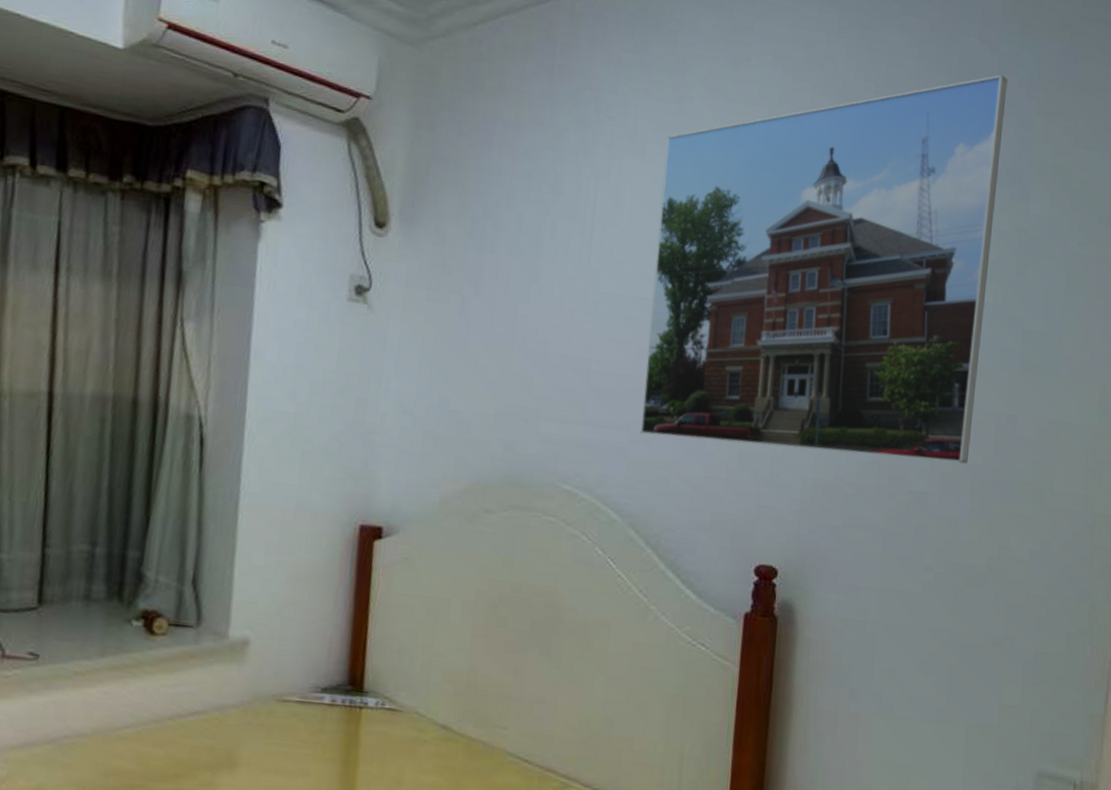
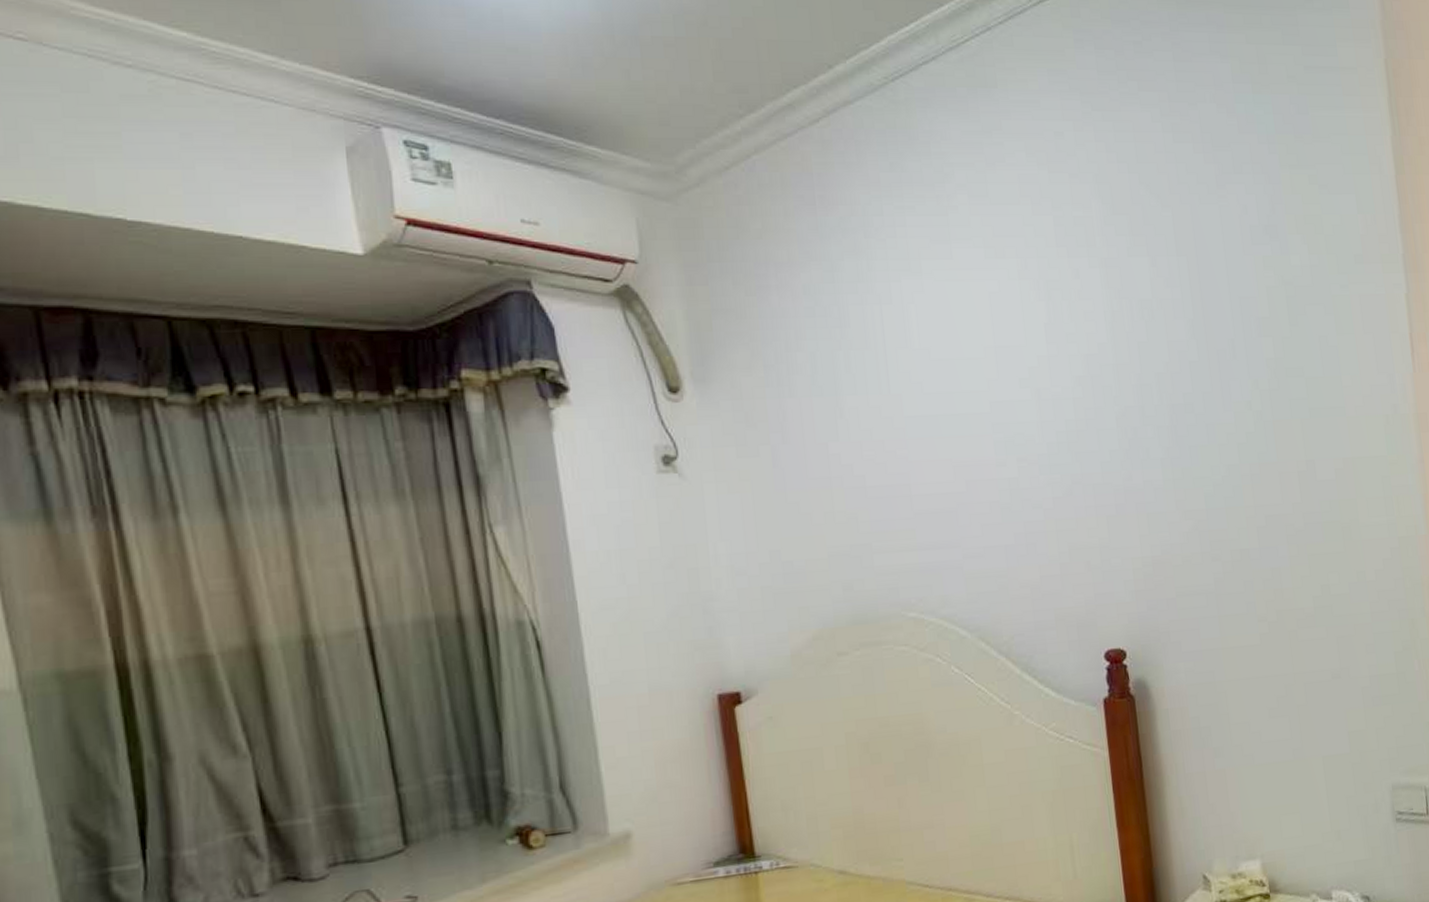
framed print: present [641,74,1008,464] -> none [940,135,1279,547]

